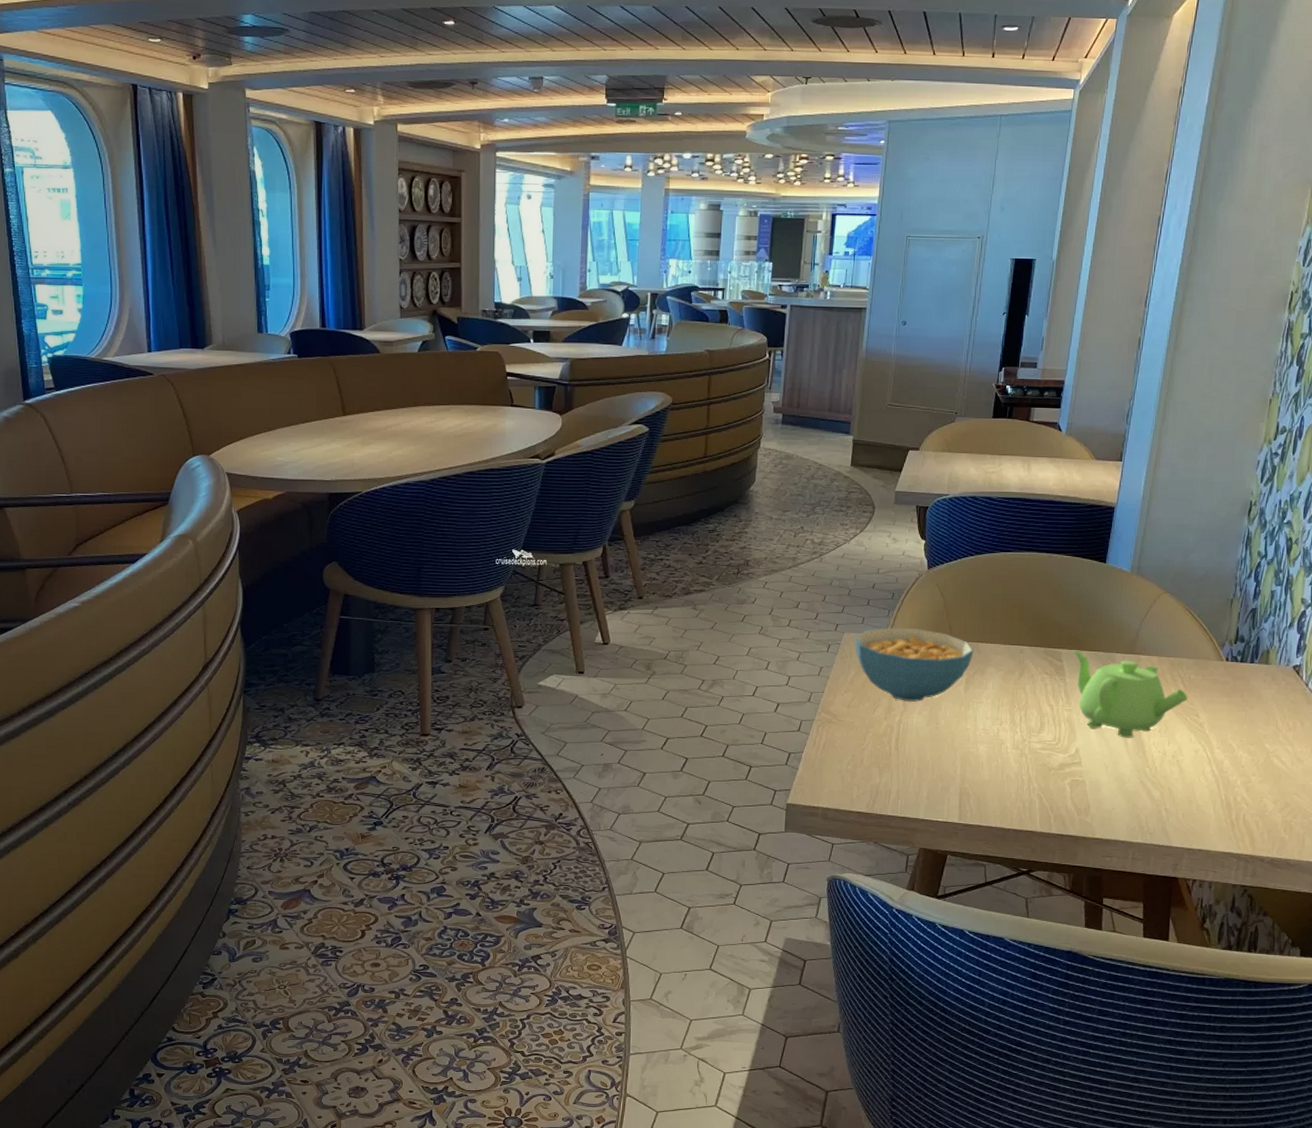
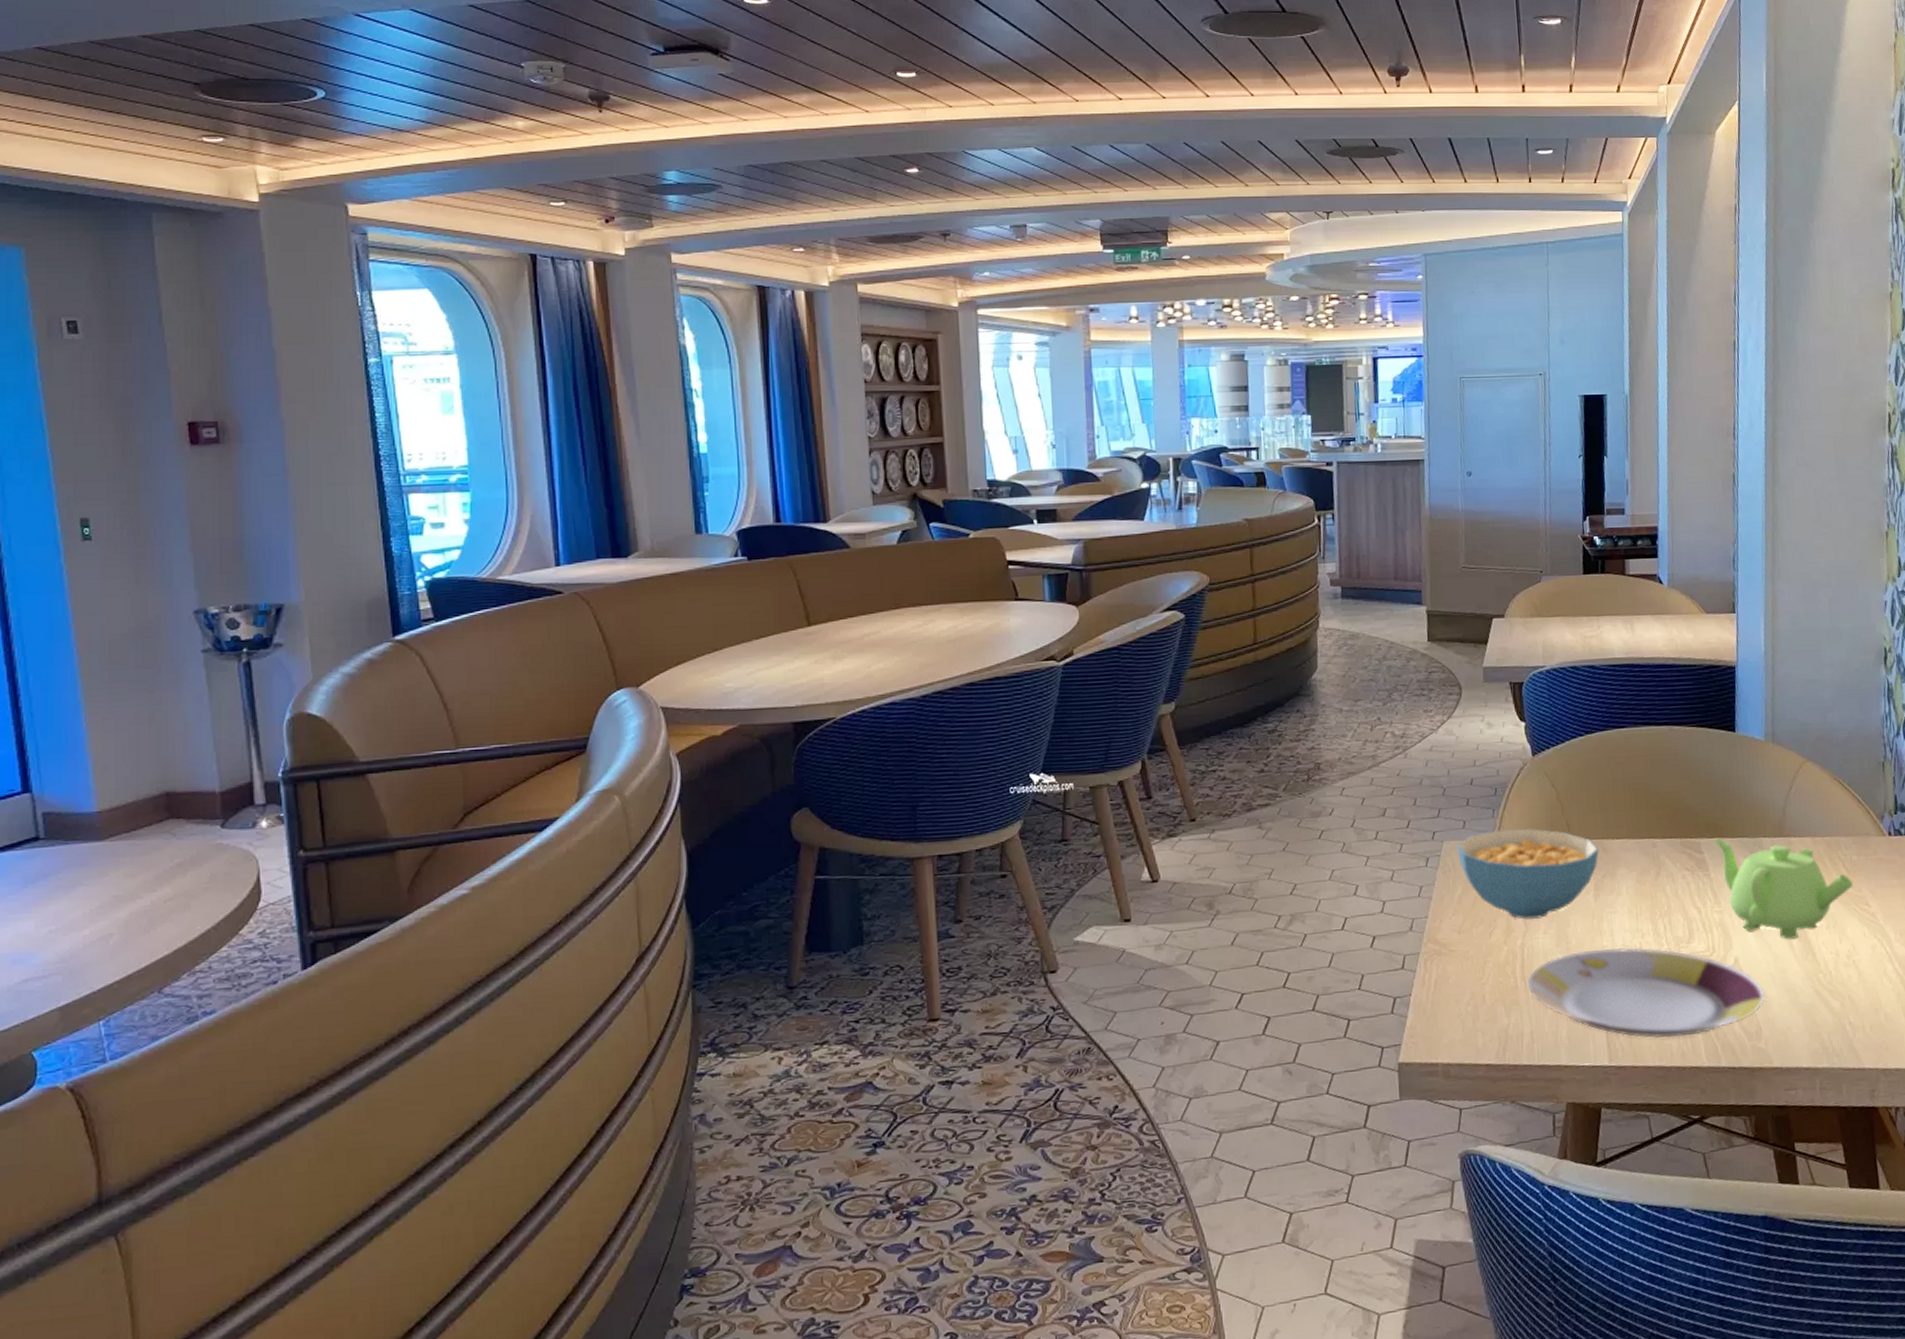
plate: none [899,731,1097,806] -> present [1527,947,1765,1038]

